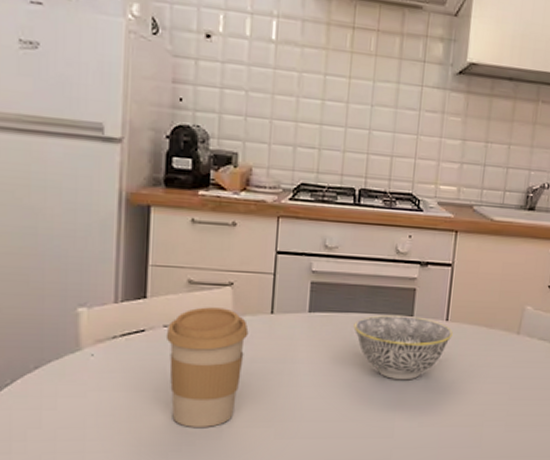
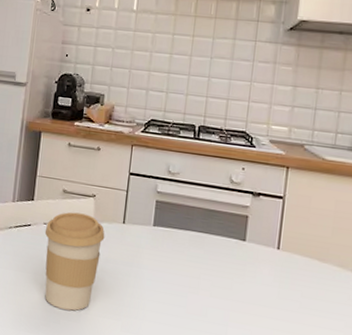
bowl: present [353,314,453,380] -> none [191,236,284,300]

